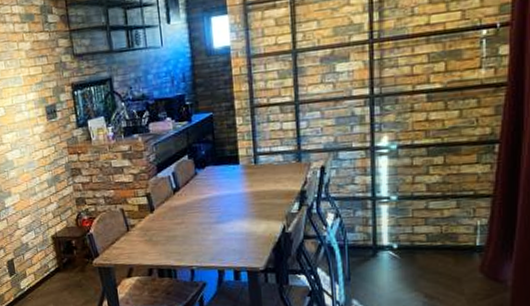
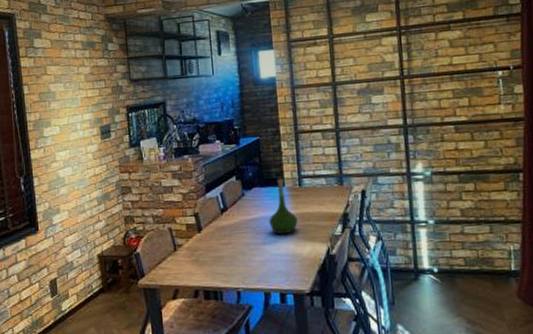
vase: none [223,155,253,214] -> present [269,177,298,235]

